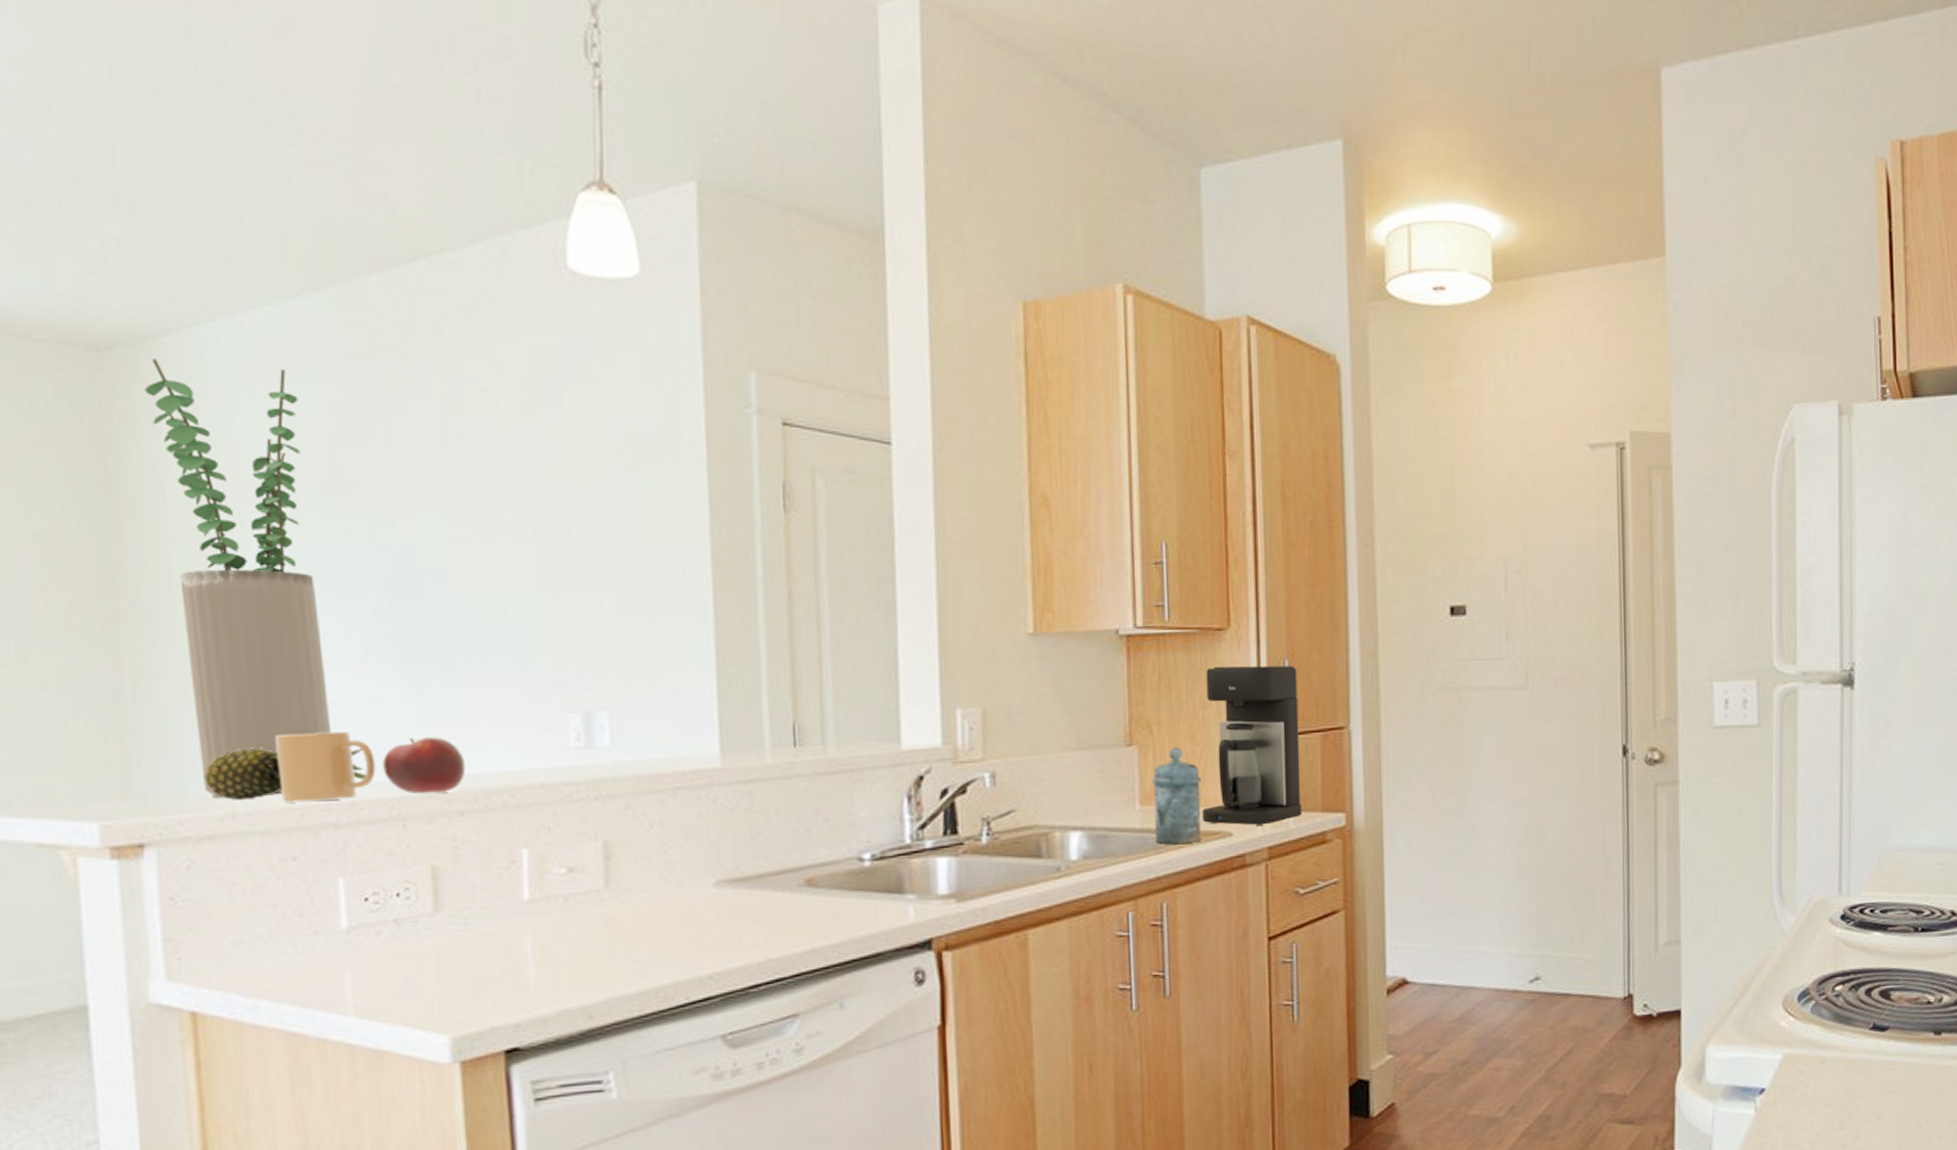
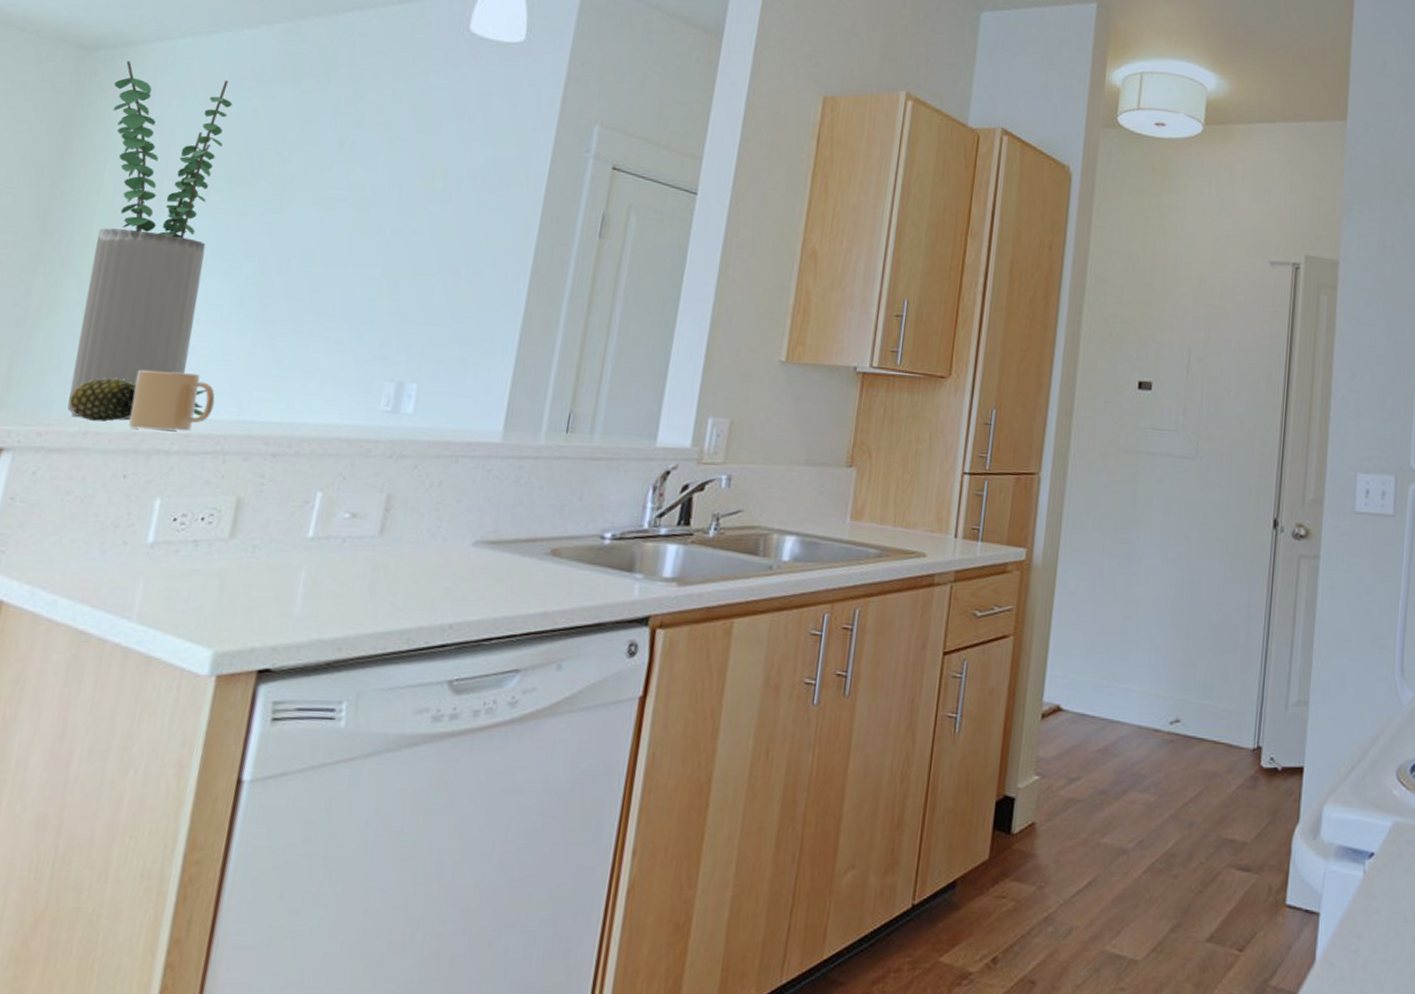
fruit: present [382,737,466,795] -> none [219,386,290,436]
canister: present [1152,747,1202,844] -> none [859,473,907,559]
coffee maker: present [1202,665,1302,826] -> none [902,408,1002,551]

